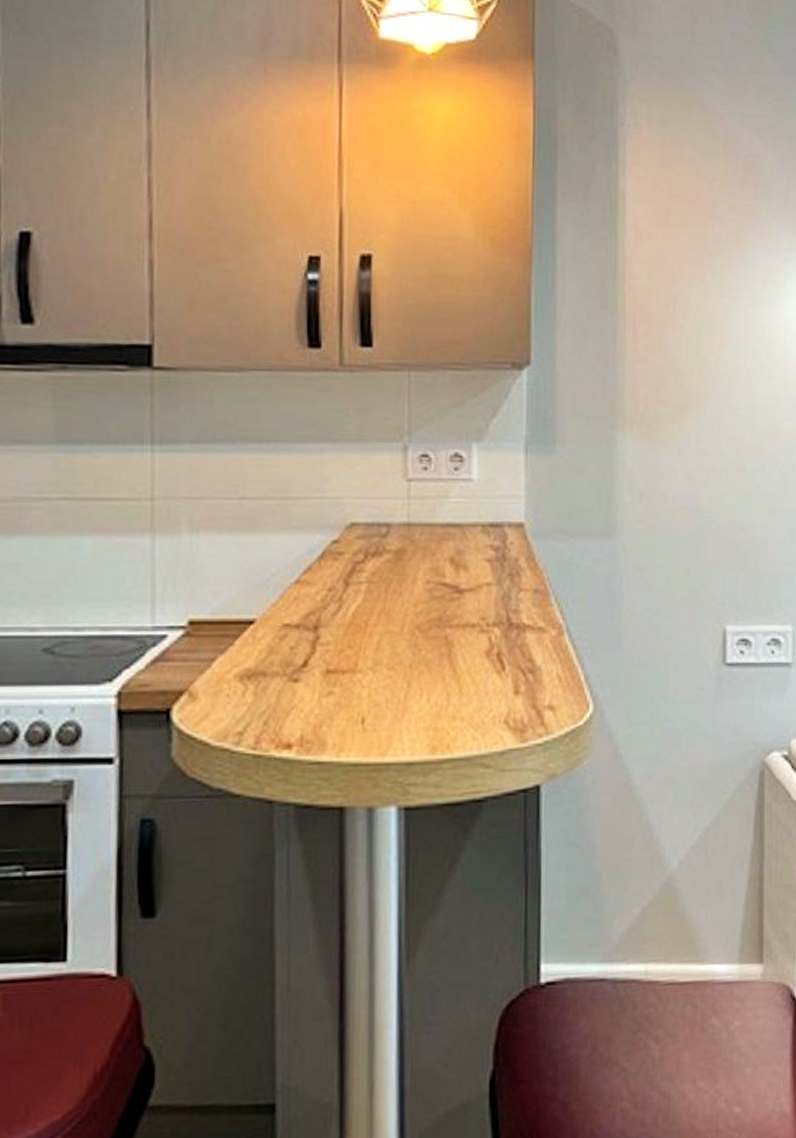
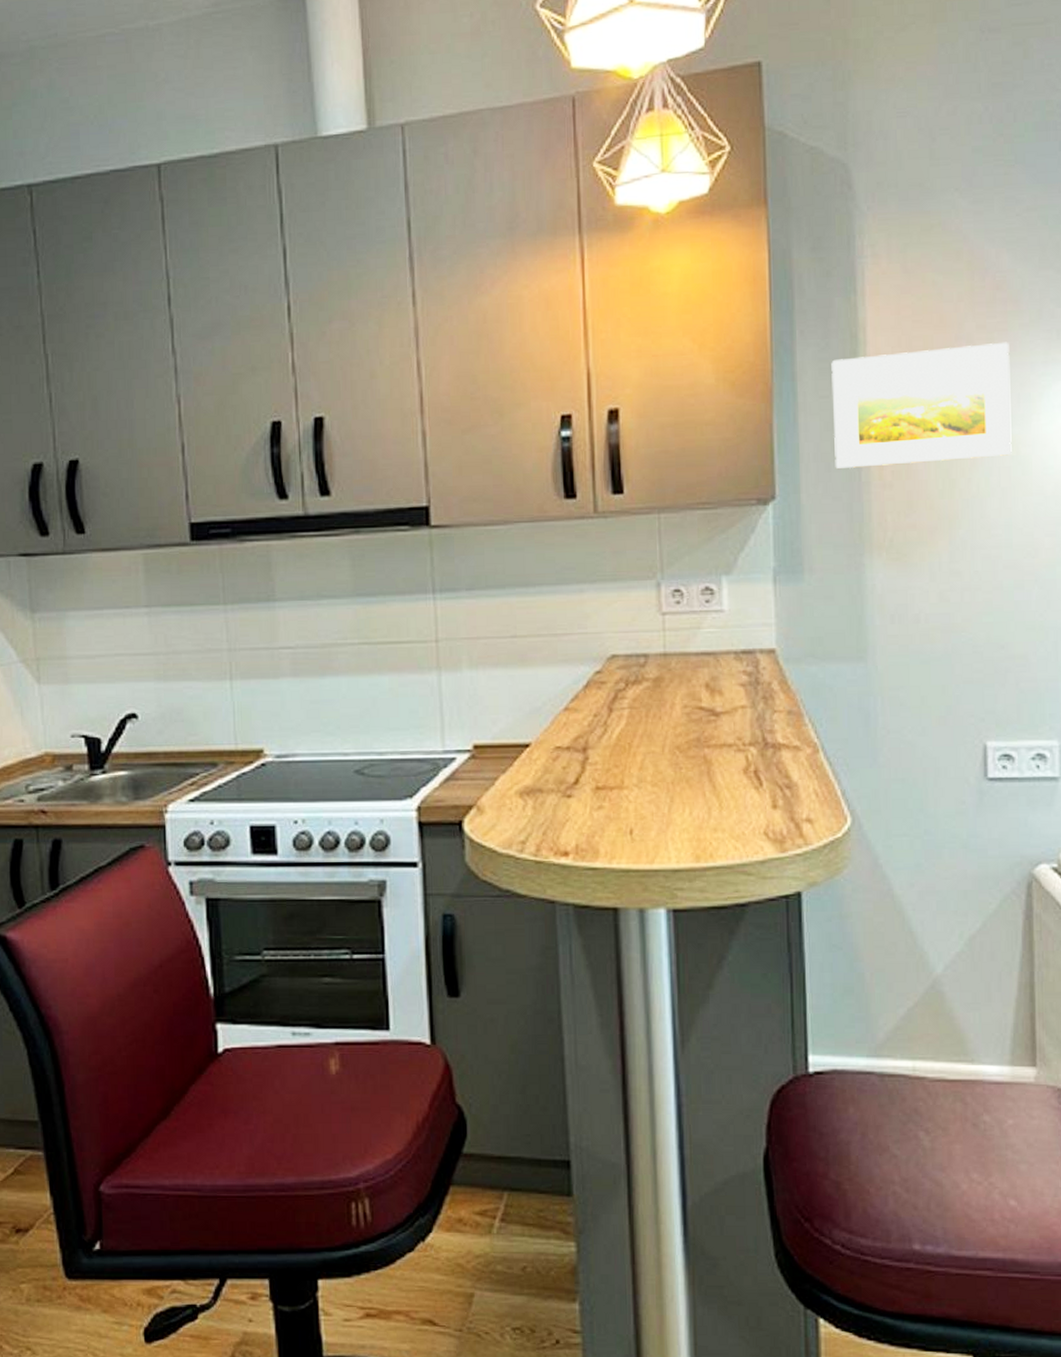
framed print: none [590,225,758,339] -> present [831,342,1012,470]

